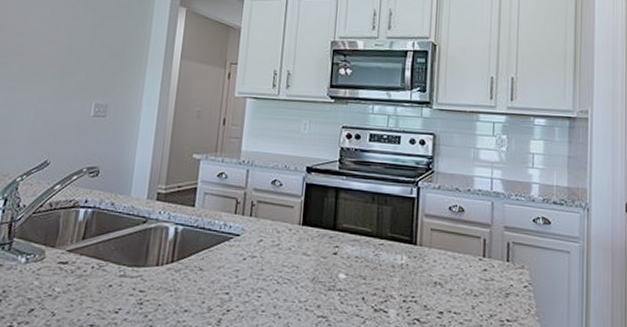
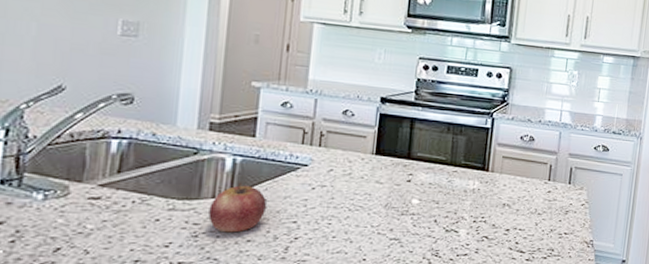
apple: none [152,251,203,302] -> present [208,182,267,233]

